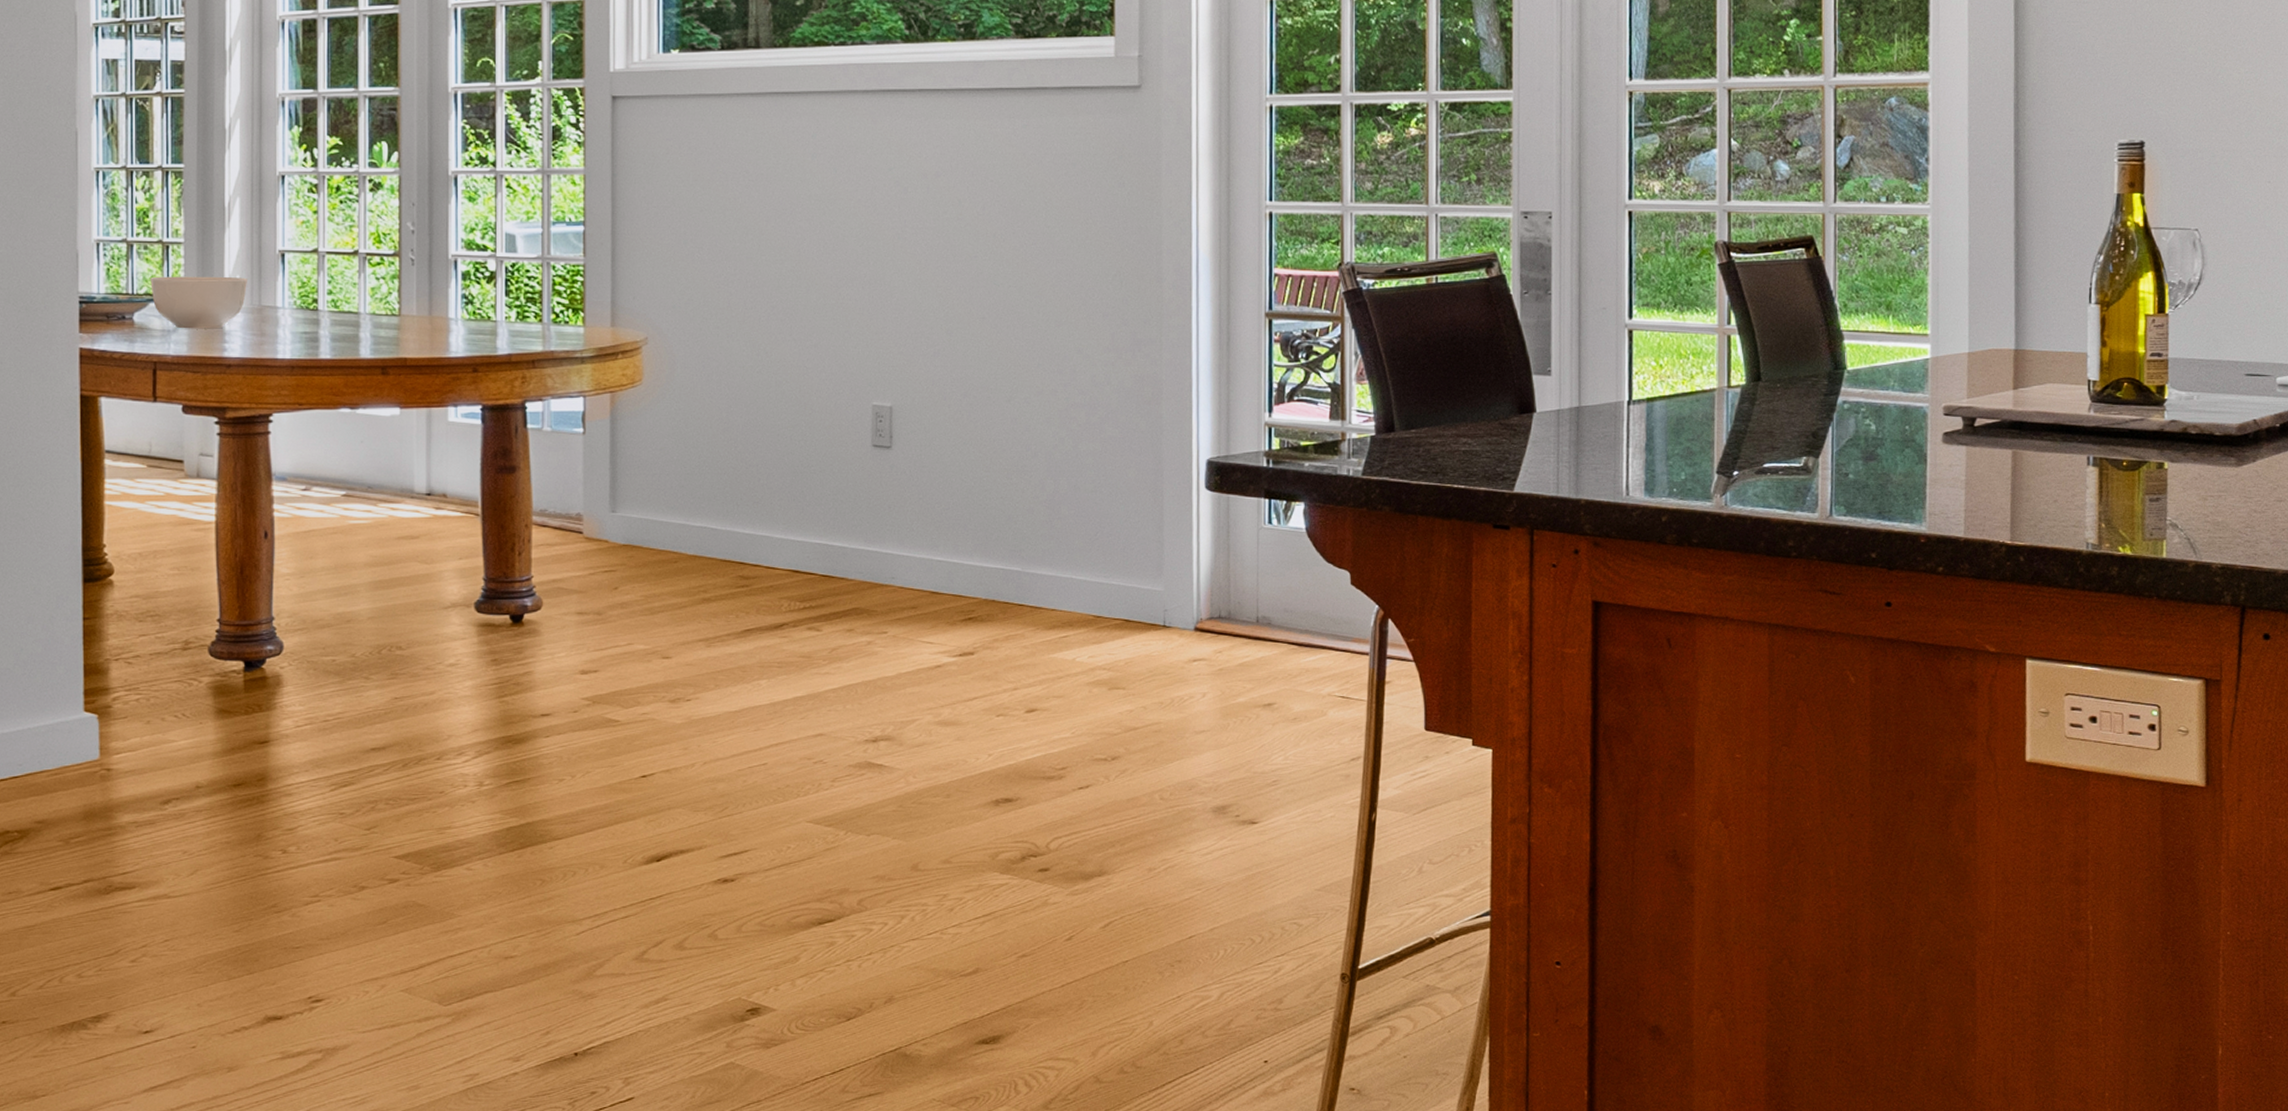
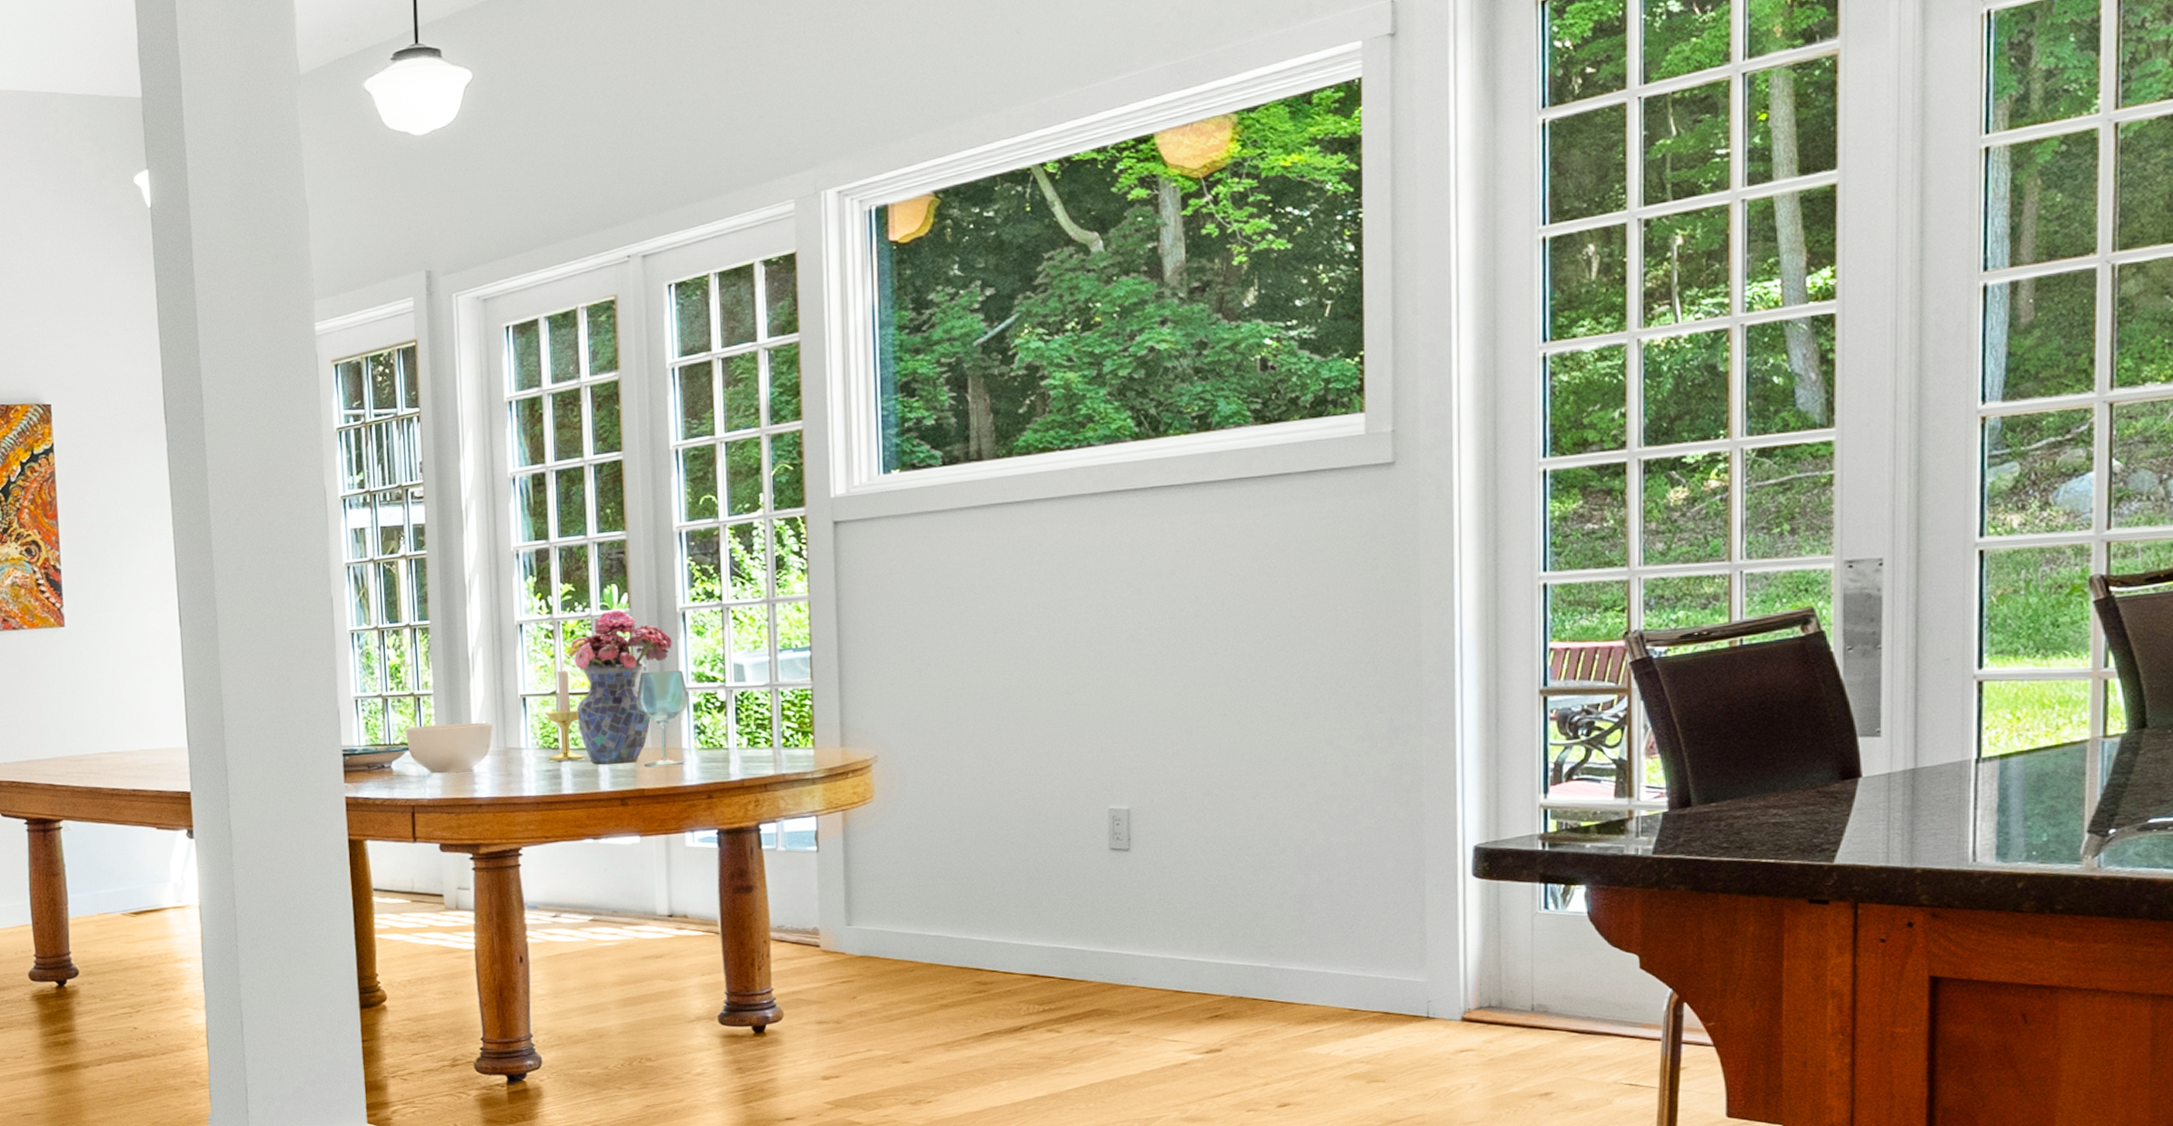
candlestick: none [306,216,345,324] -> present [546,659,584,762]
flower arrangement: none [332,168,442,331] -> present [568,609,672,766]
wine glass: none [401,236,458,337] -> present [635,670,690,768]

